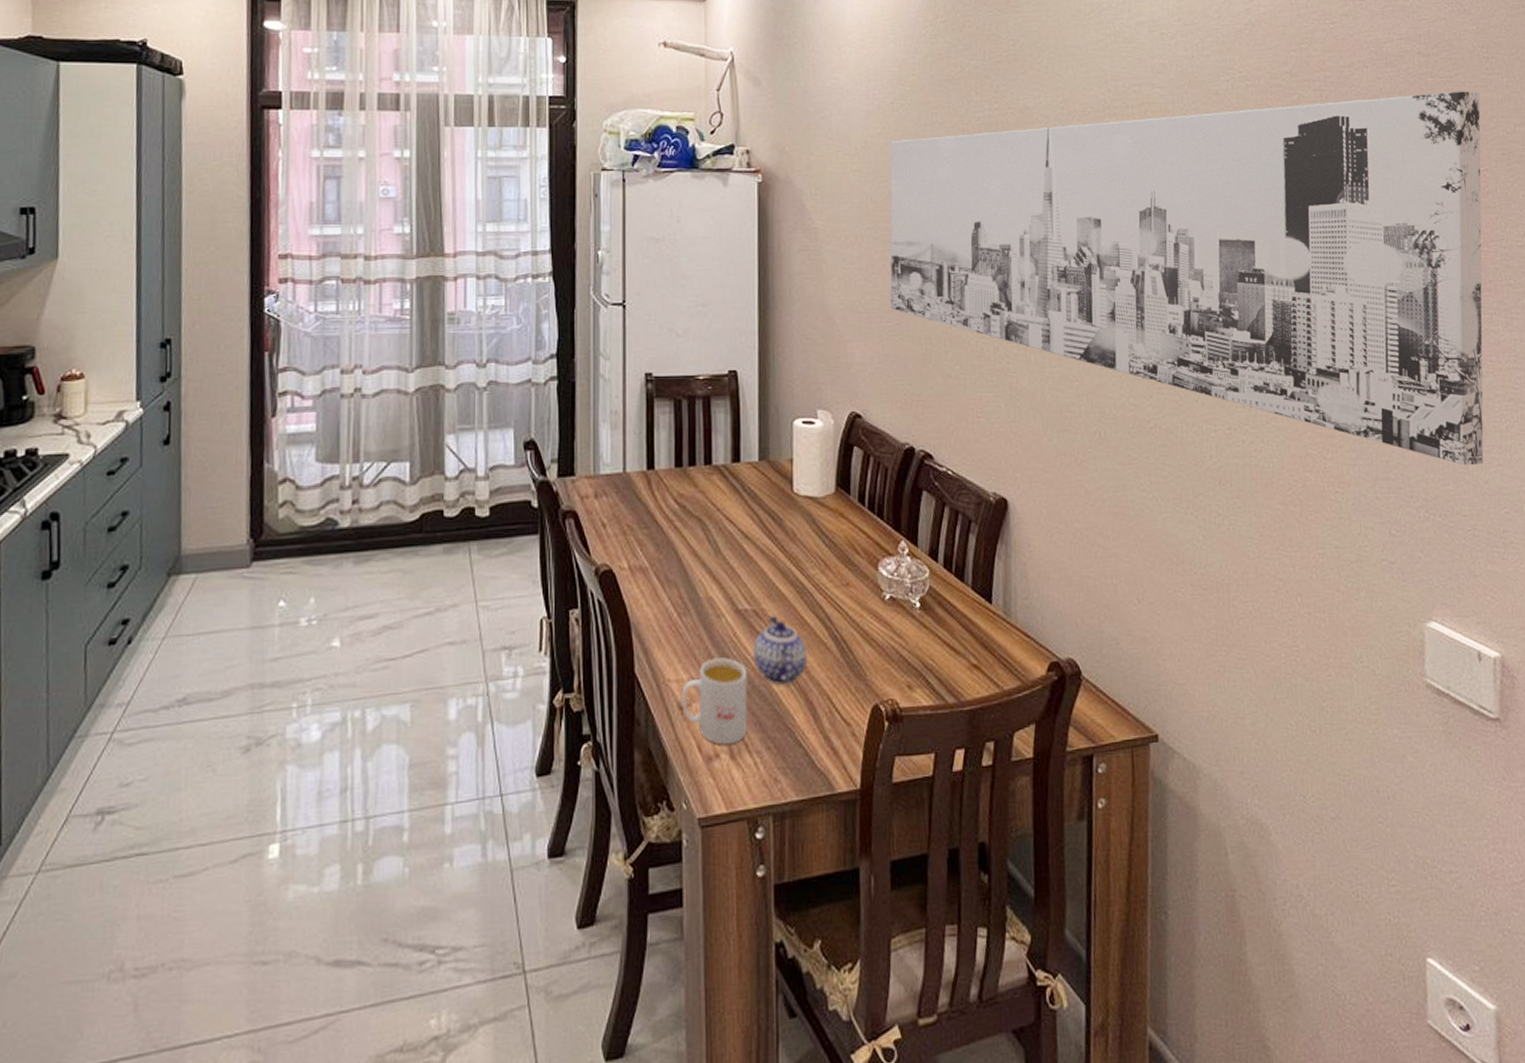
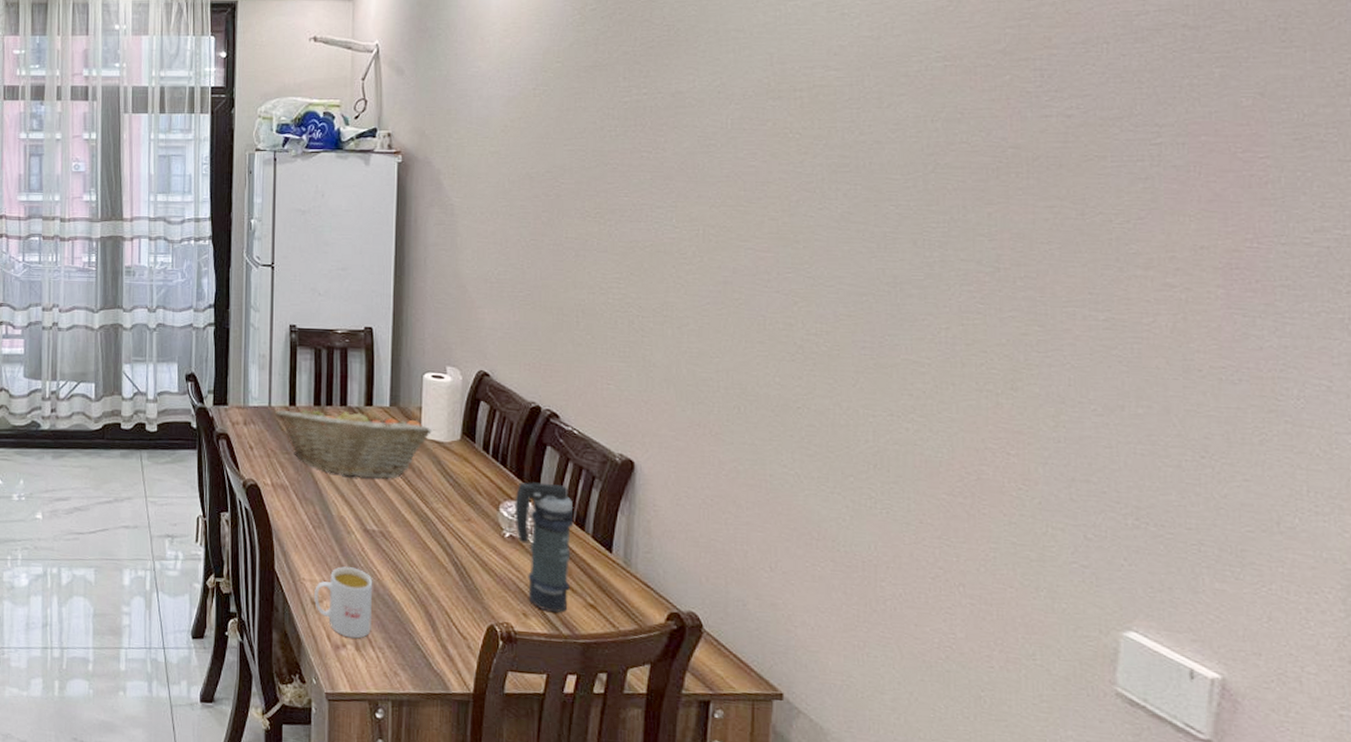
fruit basket: none [630,462,804,550] -> present [274,404,432,479]
teapot: present [753,615,808,686] -> none [379,537,429,598]
wall art: present [890,91,1484,466] -> none [524,68,1268,478]
smoke grenade: none [893,533,953,680] -> present [514,481,574,613]

